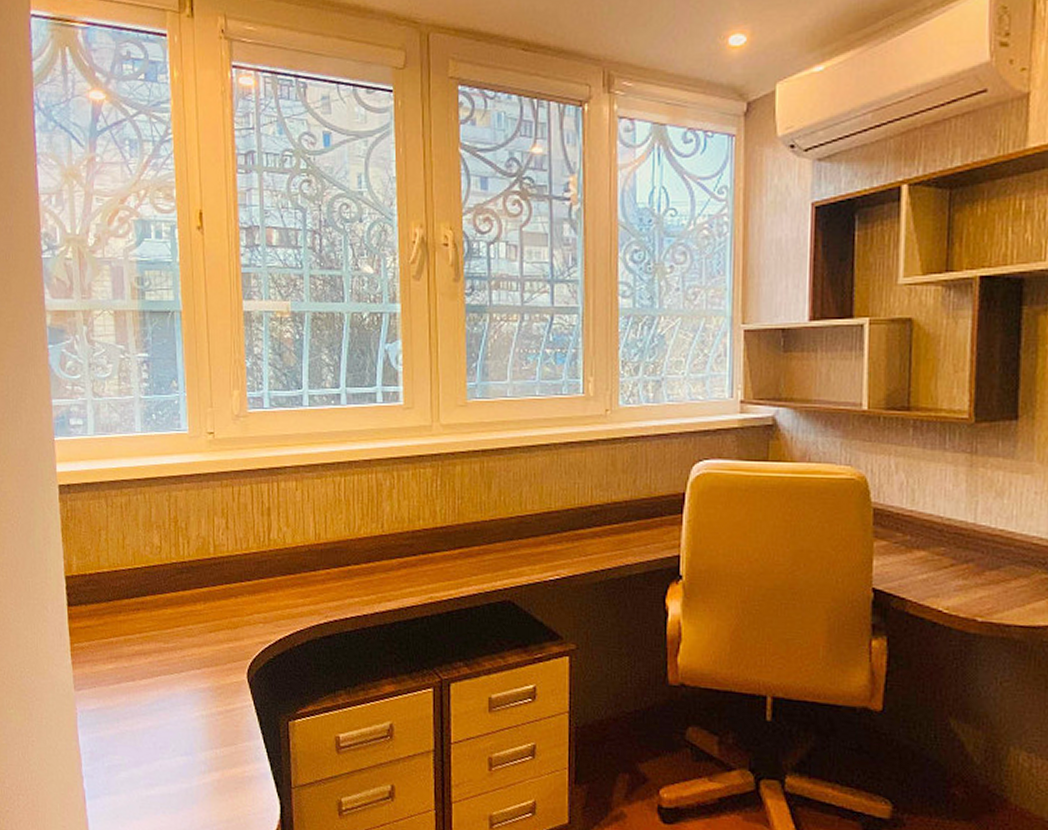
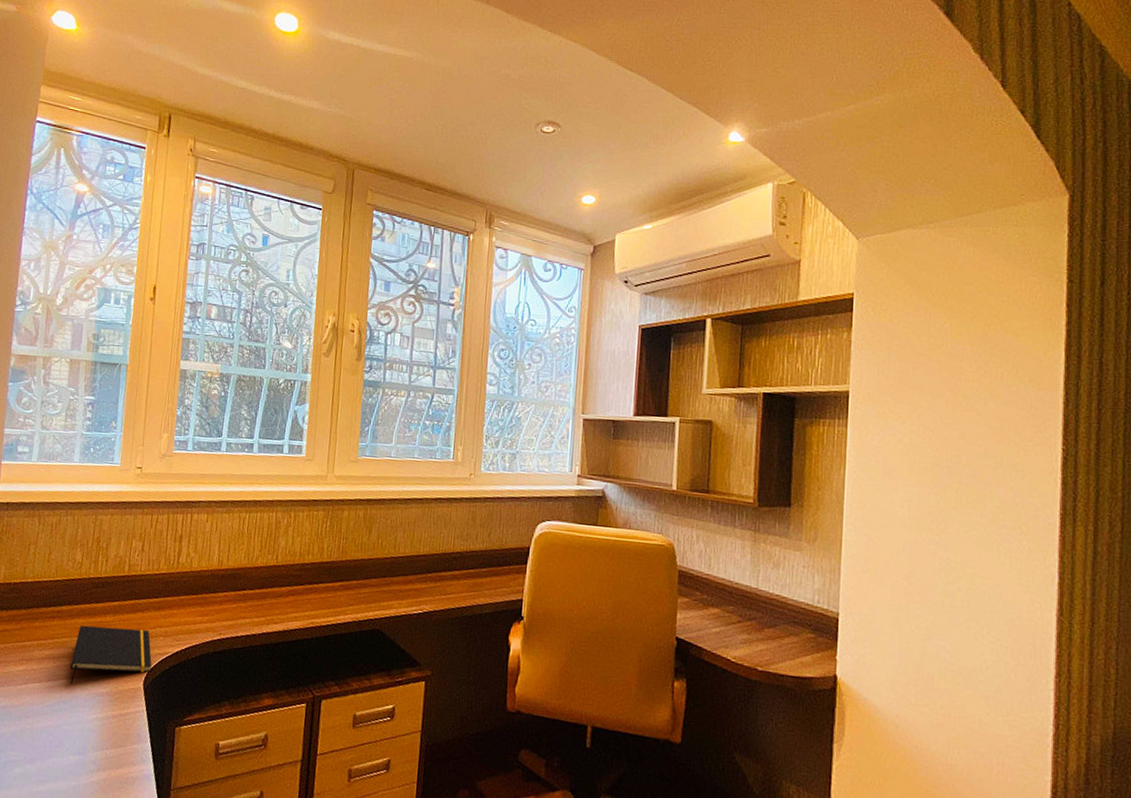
notepad: none [164,616,254,681] -> present [70,625,152,685]

